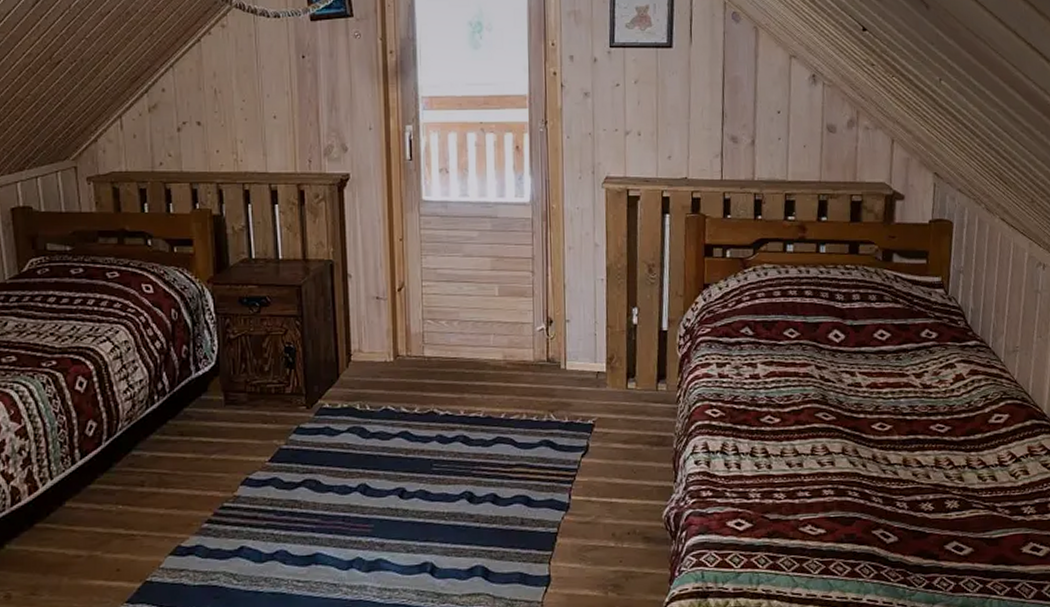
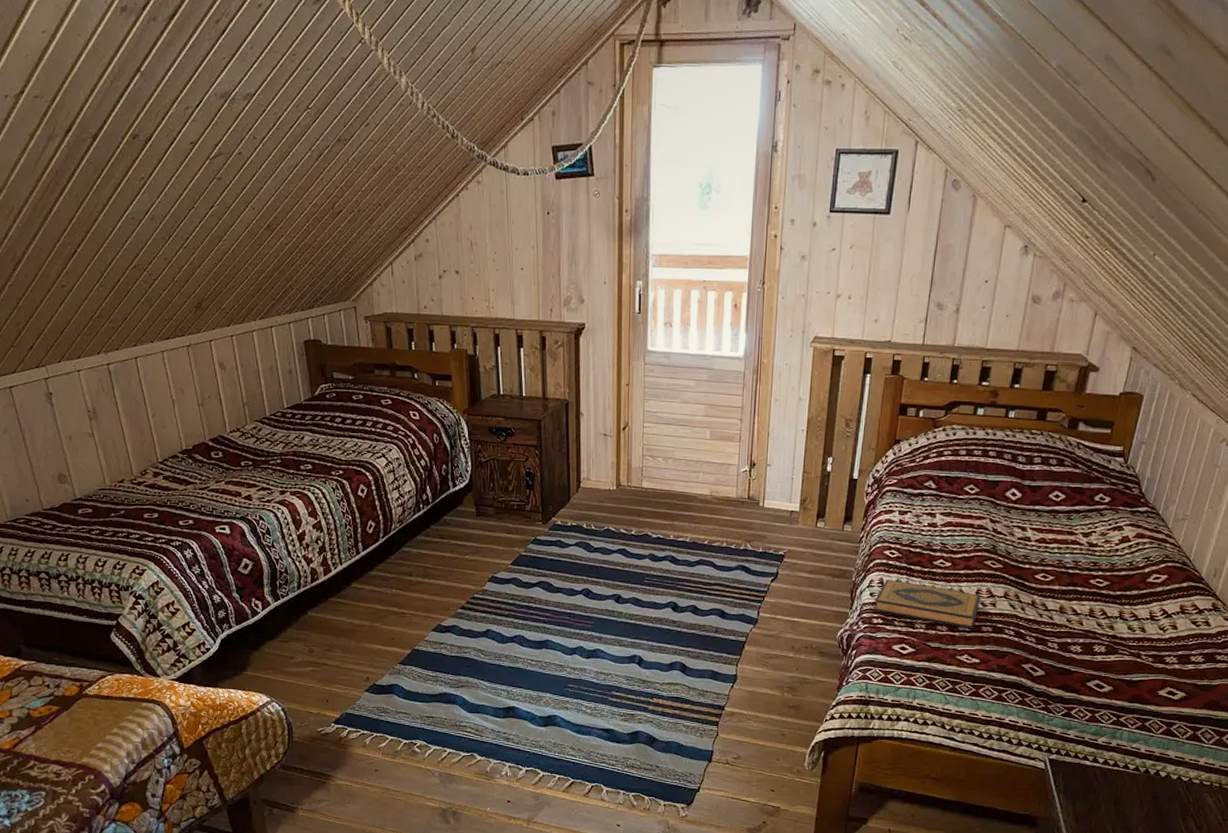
hardback book: none [700,443,817,494] -> present [873,579,981,629]

